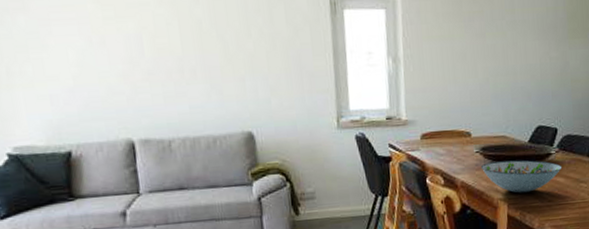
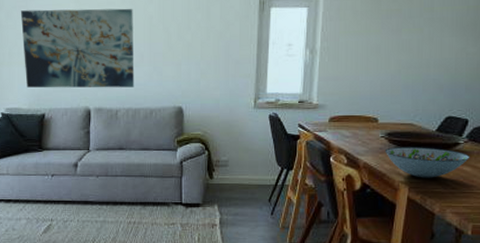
wall art: none [16,10,189,118] -> present [21,8,135,88]

